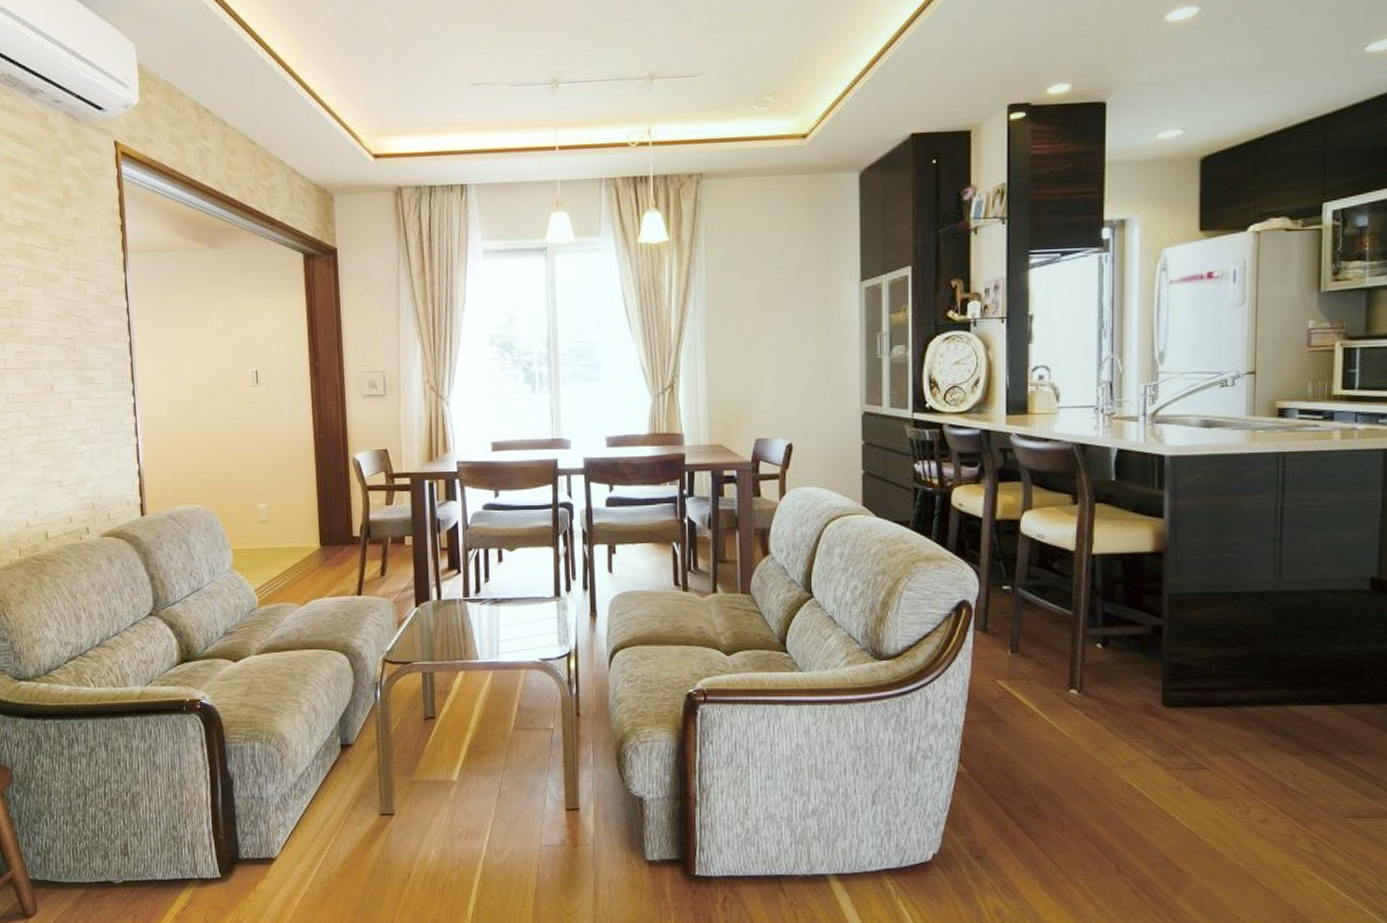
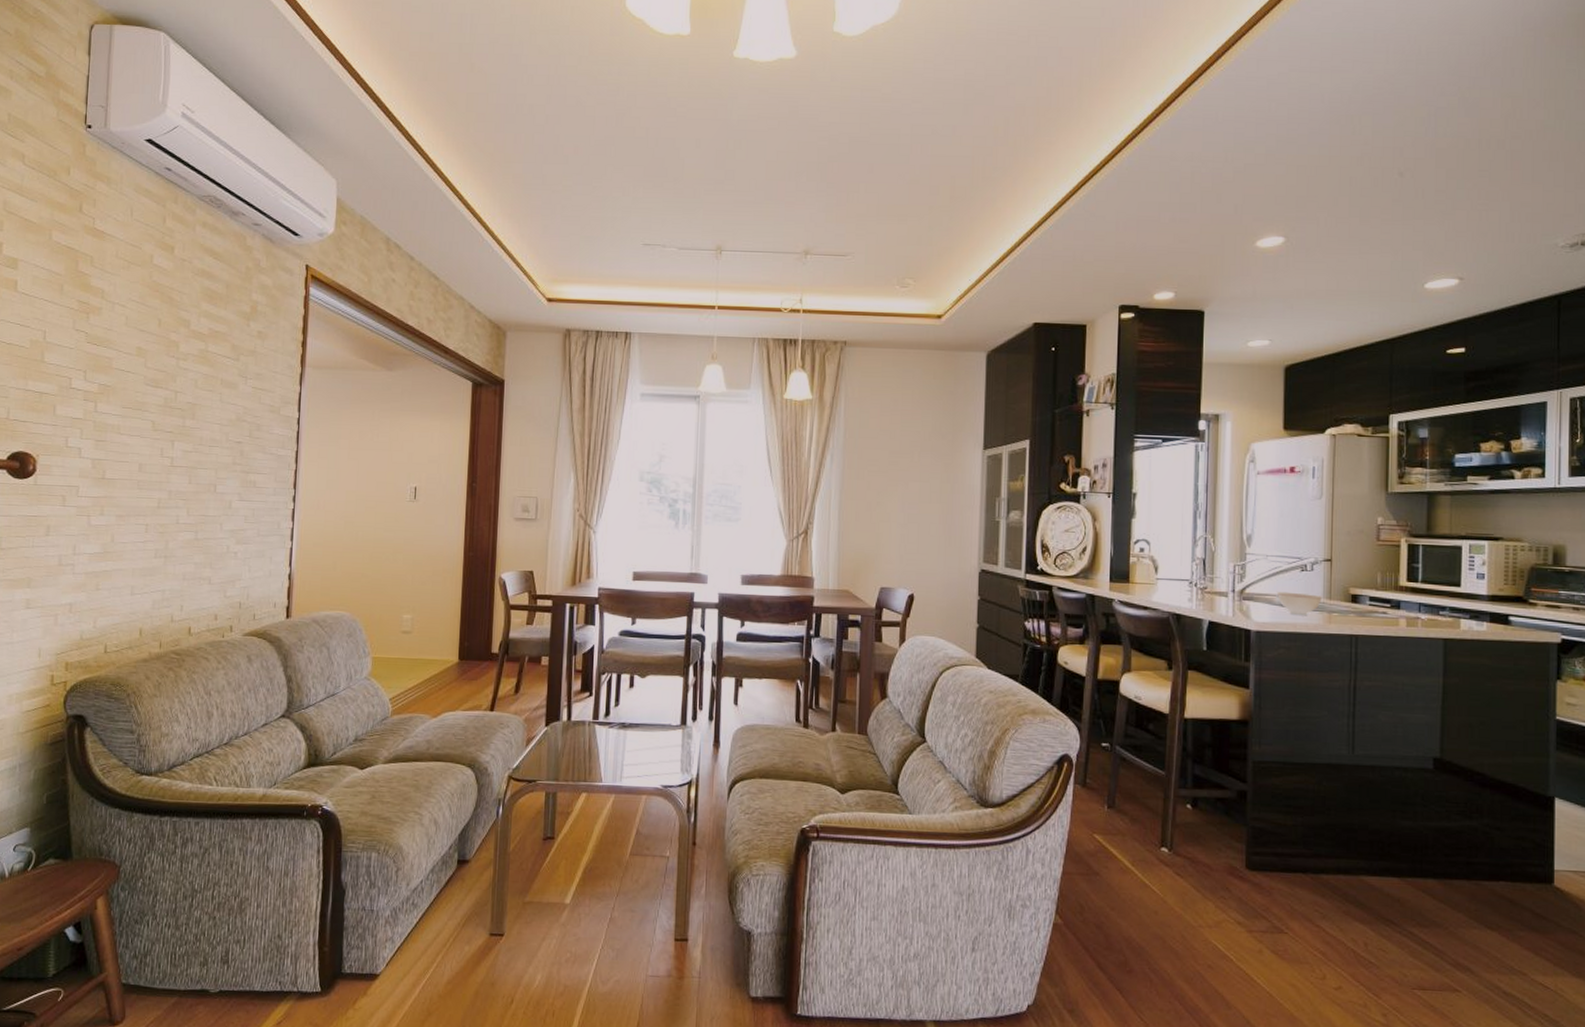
bowl: none [1194,411,1245,436] -> present [1277,591,1322,616]

